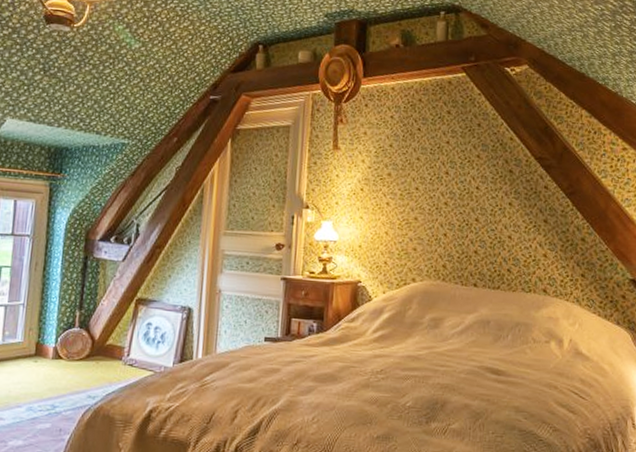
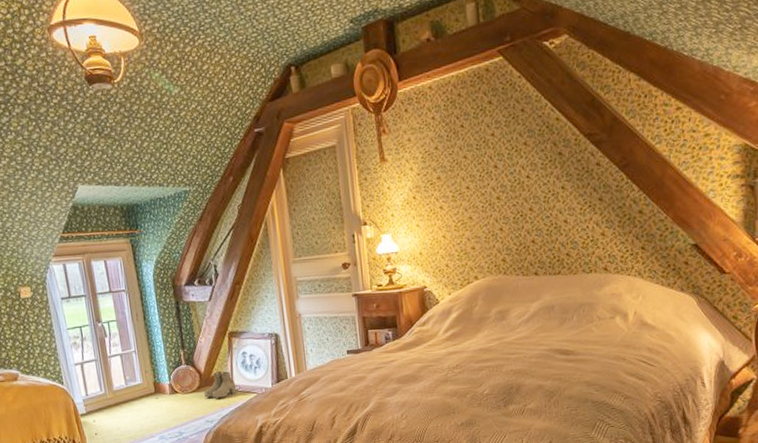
boots: none [92,340,132,372] -> present [204,371,237,399]

